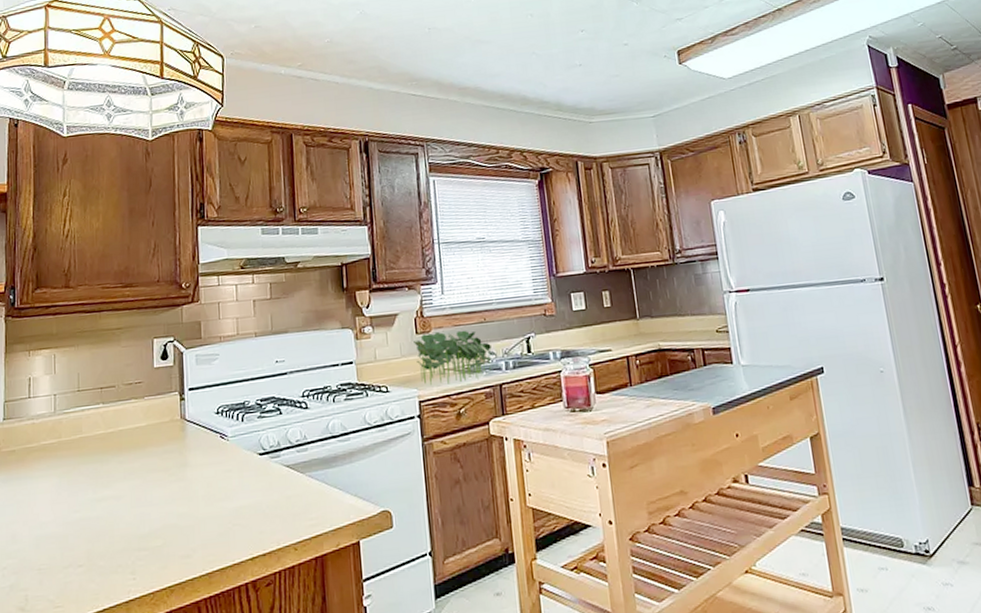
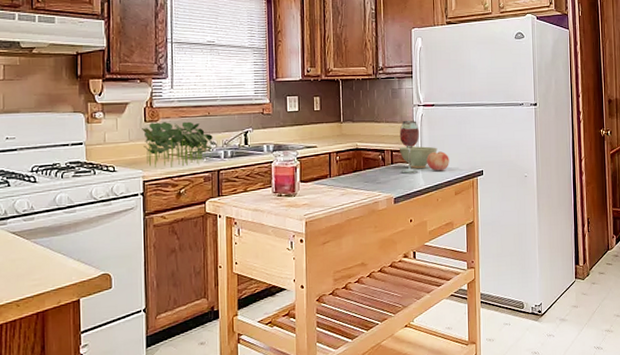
wineglass: none [709,311,739,377] -> present [399,121,420,174]
bowl: none [711,341,761,370] -> present [399,146,438,169]
fruit: none [747,346,778,372] -> present [426,151,449,172]

